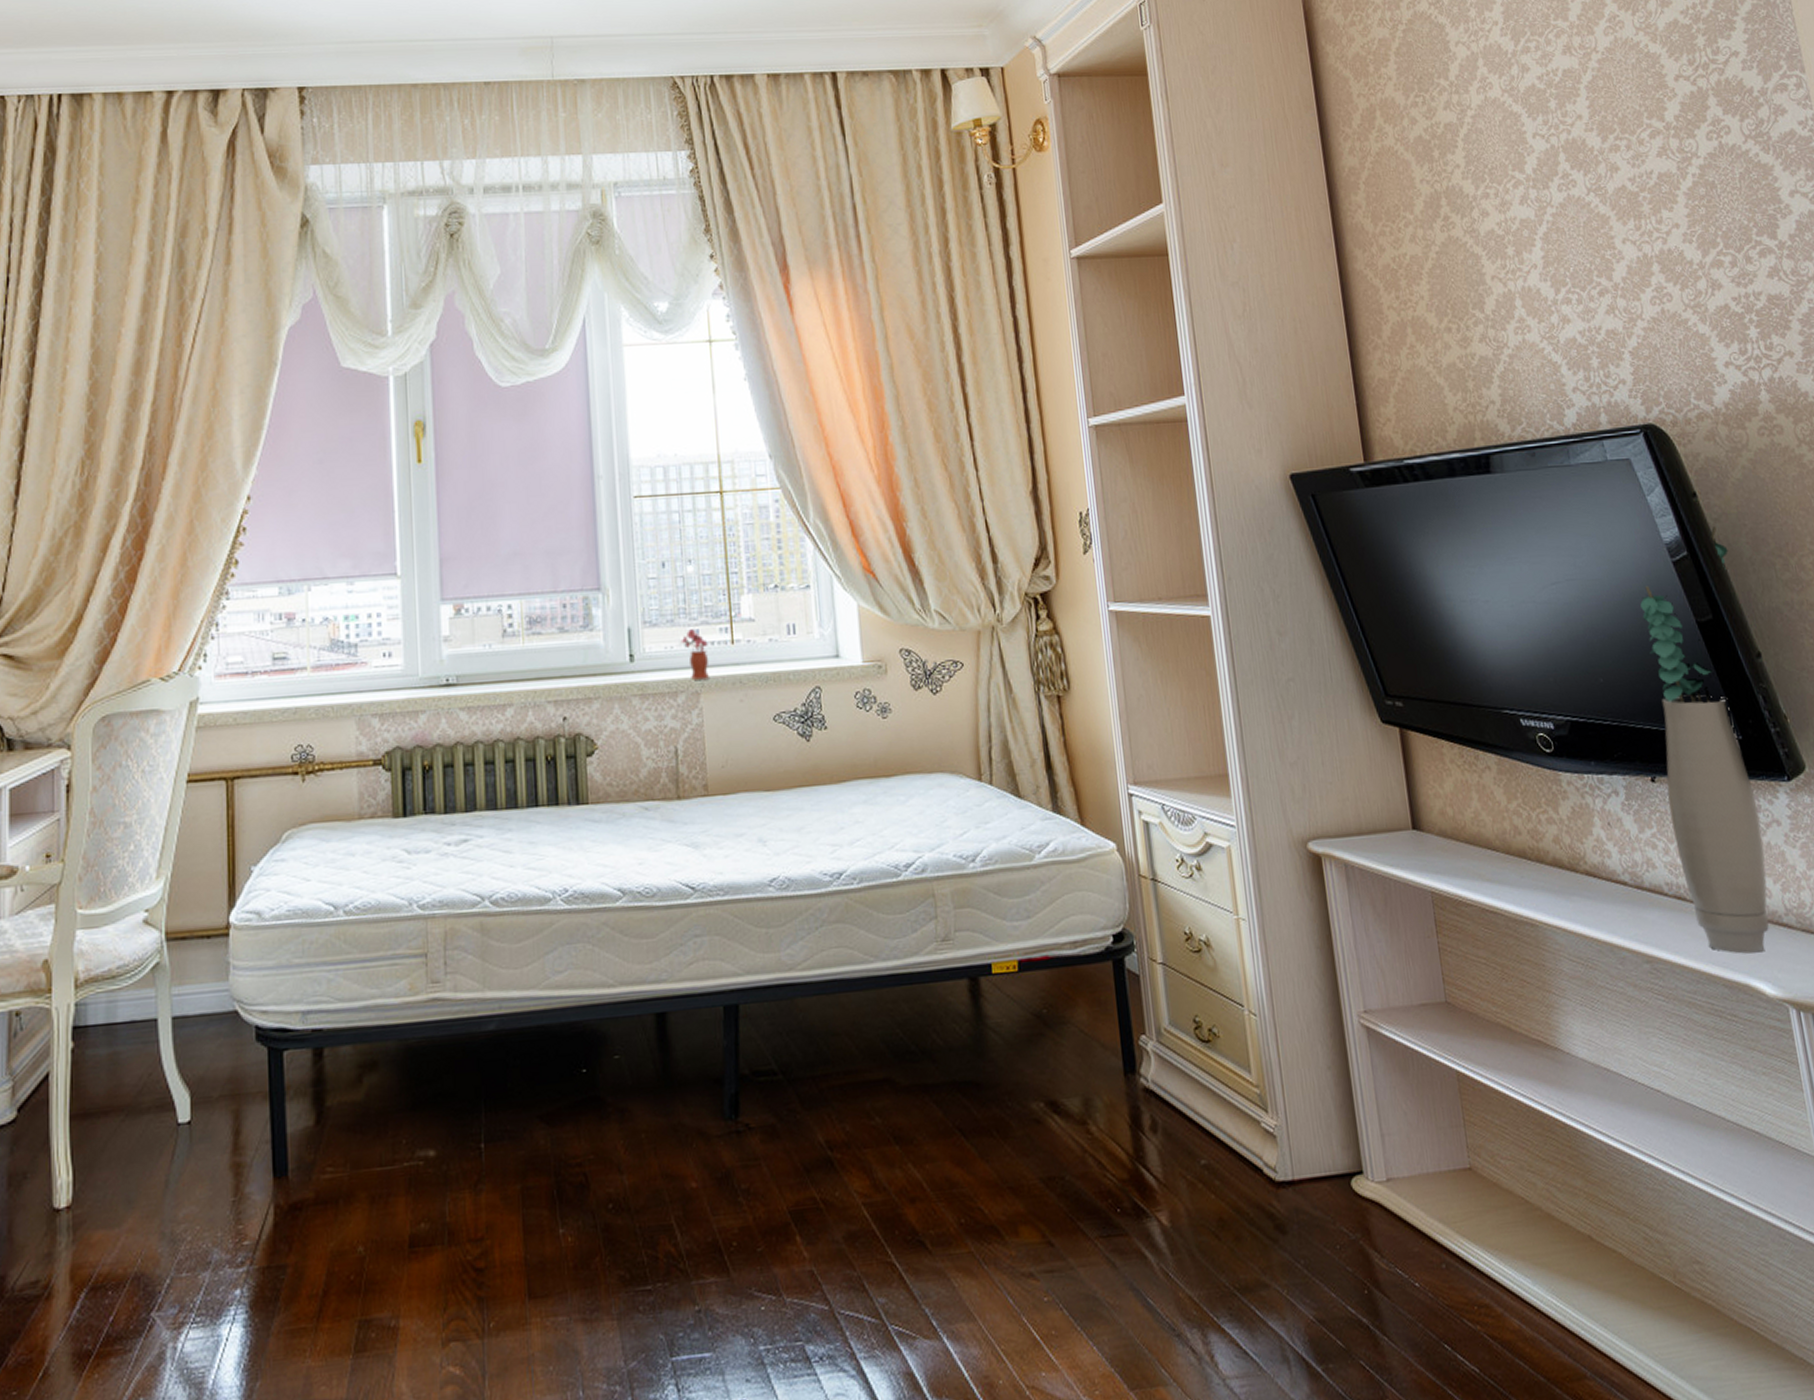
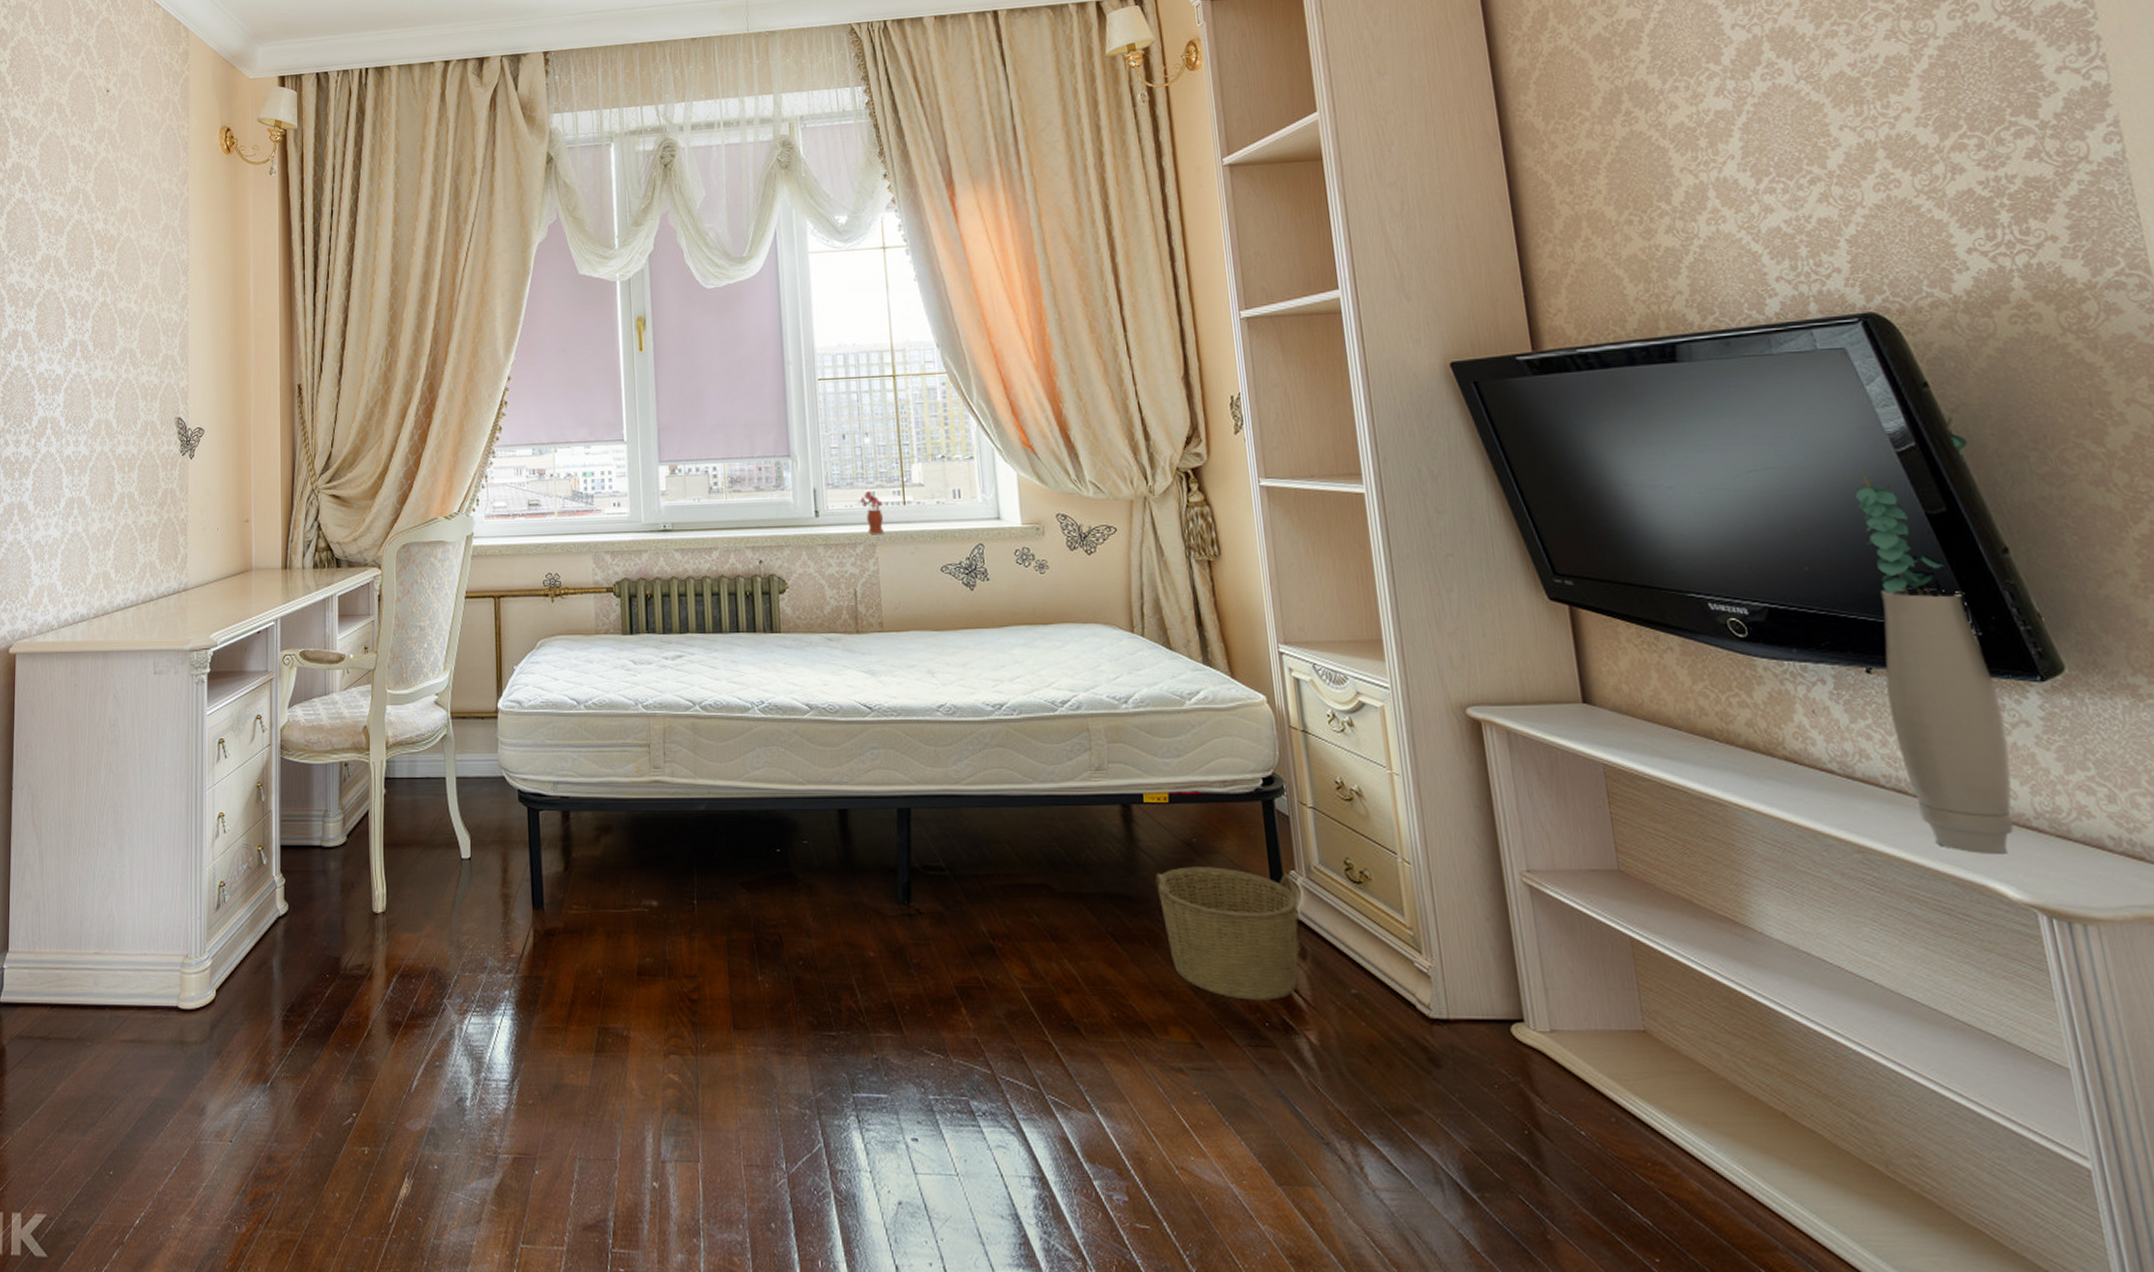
basket: none [1004,1039,1149,1187] -> present [1155,867,1299,1001]

